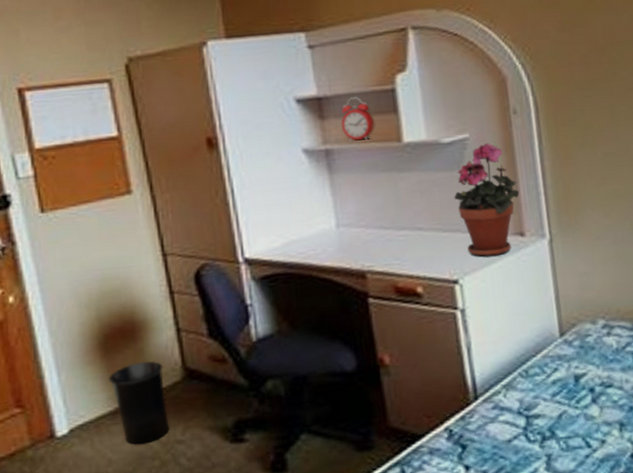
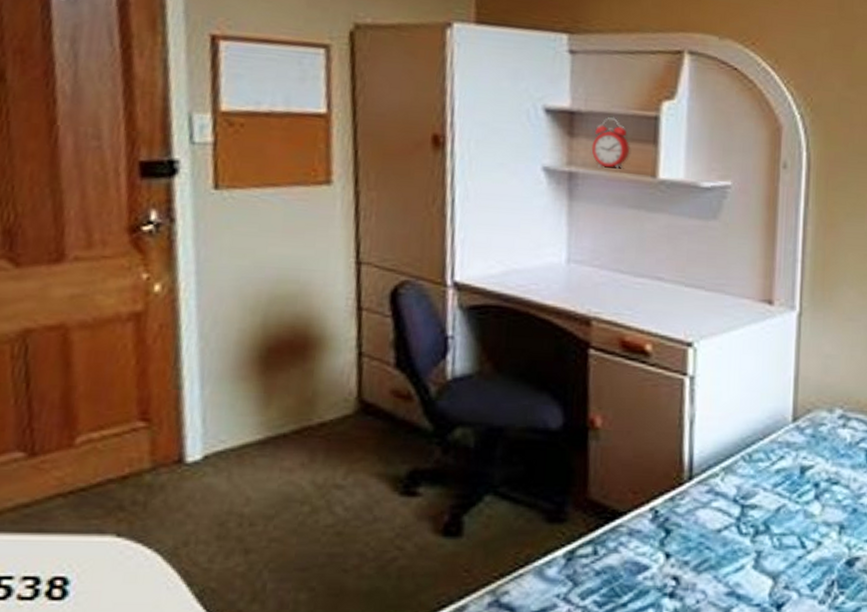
waste bin: present [109,360,170,445] -> none [264,386,334,485]
potted plant: present [454,143,520,257] -> none [703,195,775,323]

